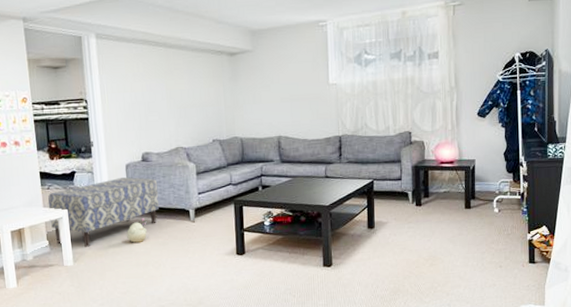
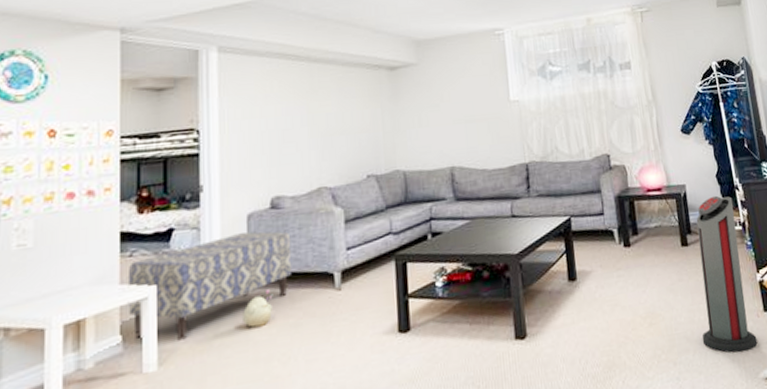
air purifier: none [473,170,519,291] -> present [696,195,758,353]

